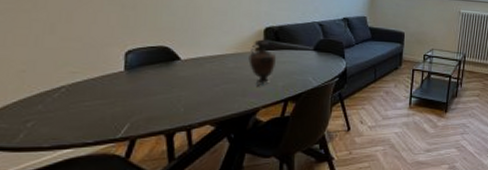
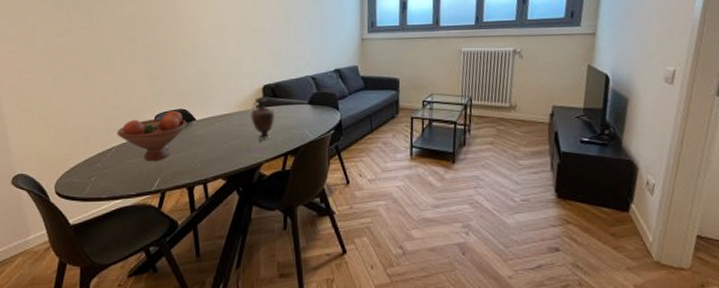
fruit bowl: none [69,46,170,105] -> present [117,110,188,162]

